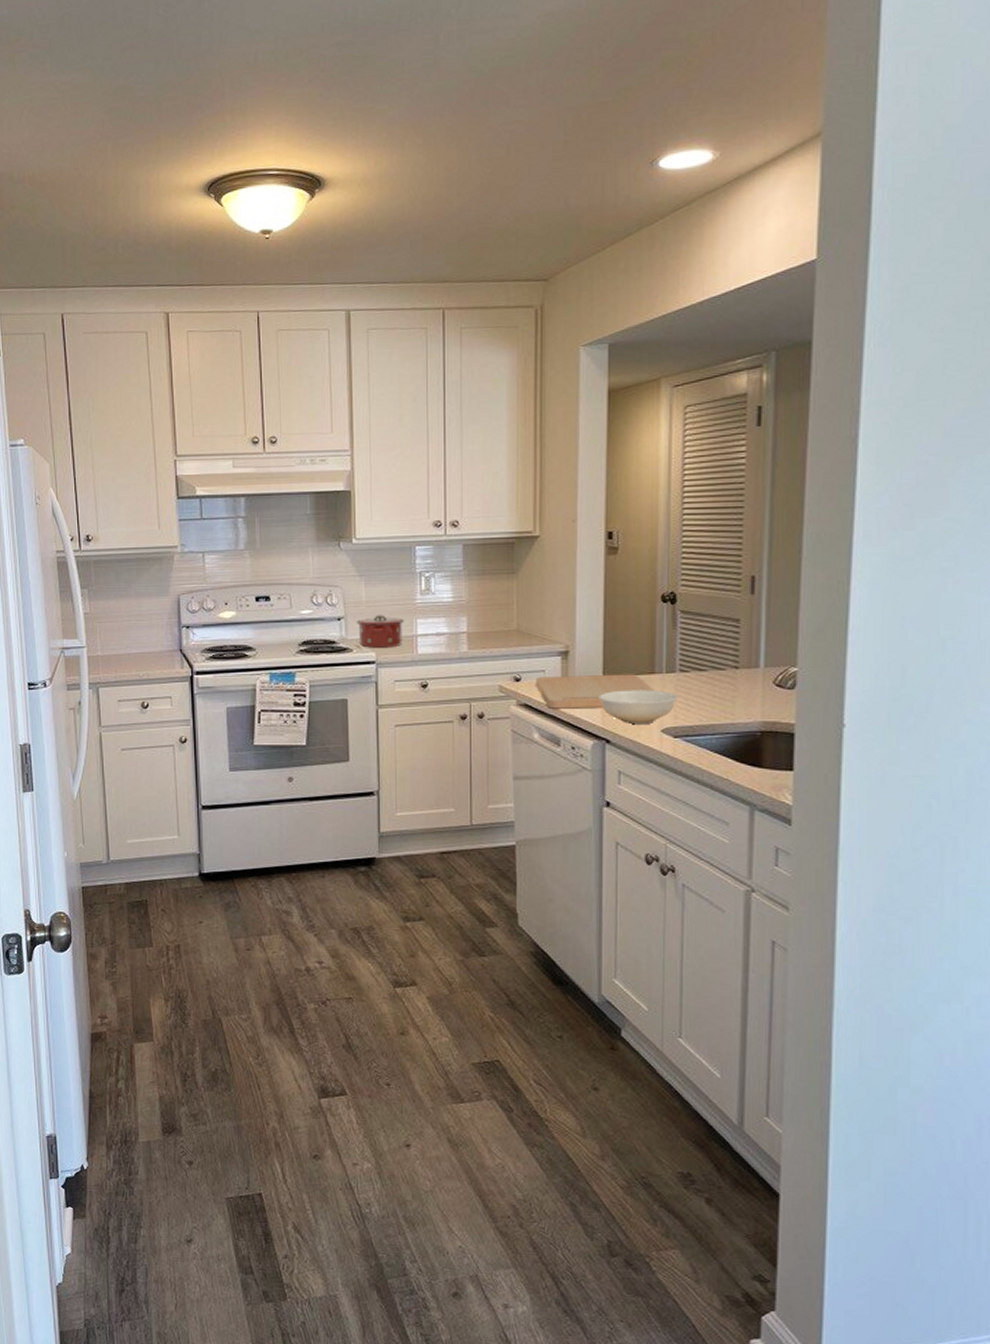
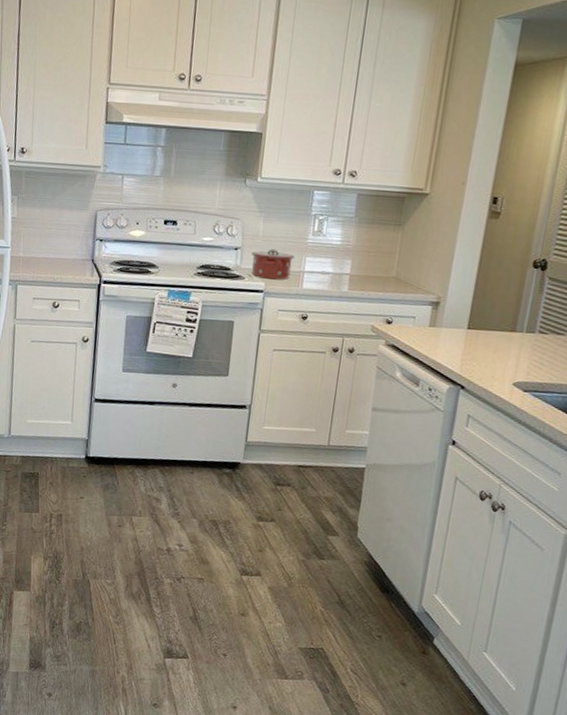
cutting board: present [536,674,655,709] -> none [405,322,513,356]
bowl: present [599,690,678,725] -> none [460,342,534,377]

